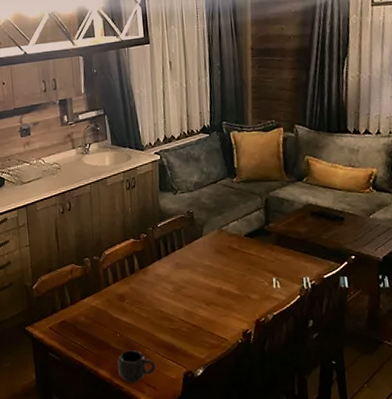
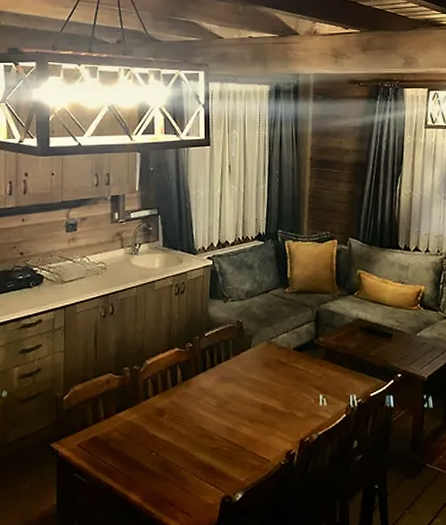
mug: present [117,350,156,383] -> none [151,471,192,509]

